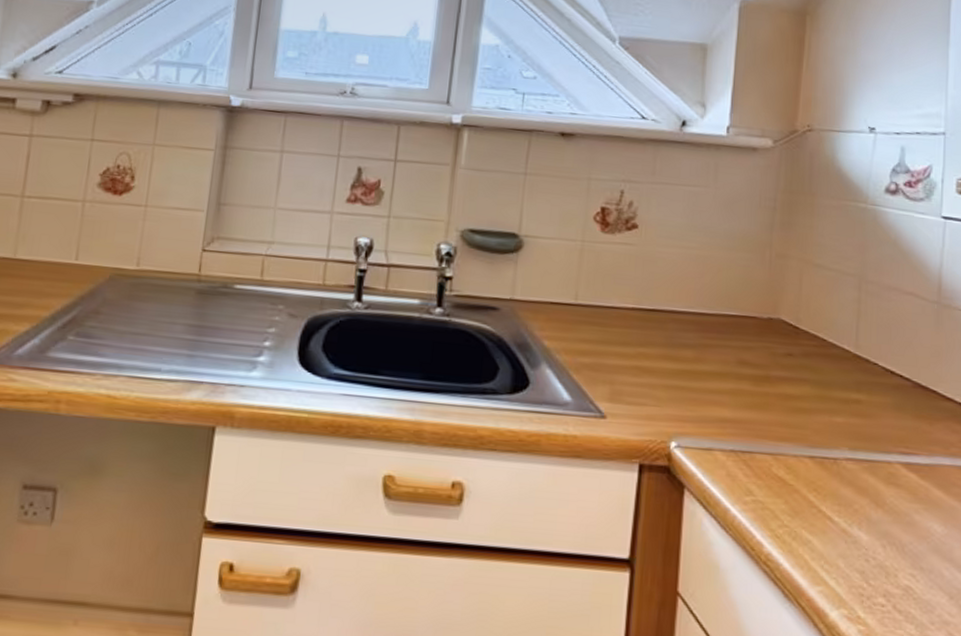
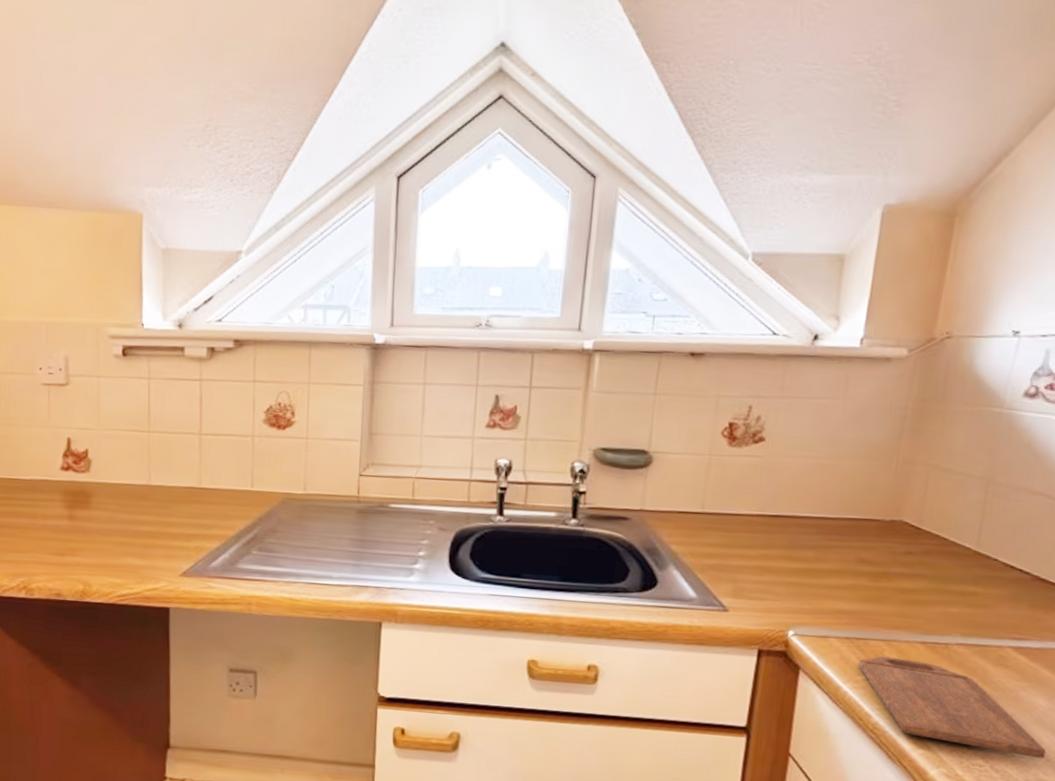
cutting board: none [746,472,948,596] -> present [858,656,1047,759]

